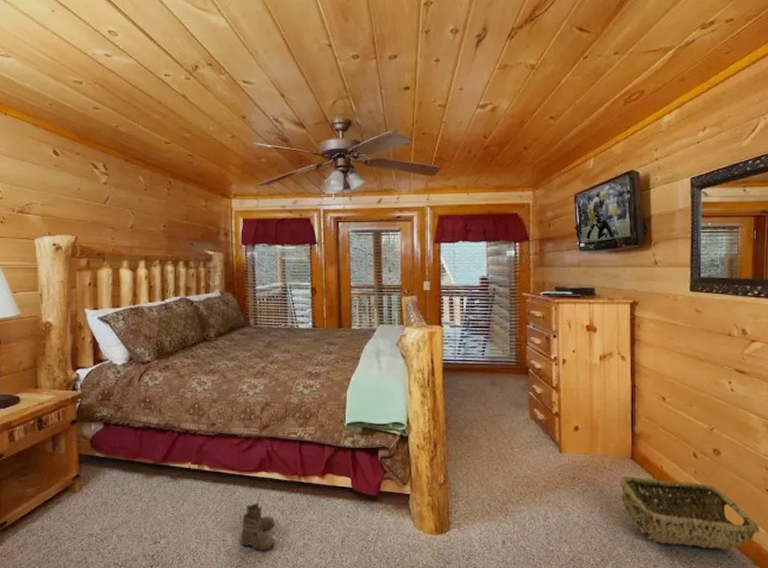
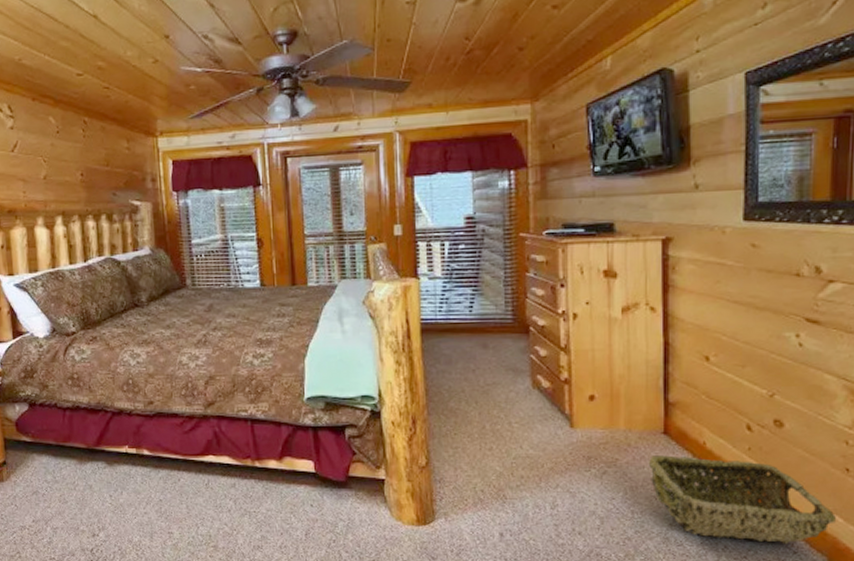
boots: present [240,502,275,555] -> none [188,490,228,549]

